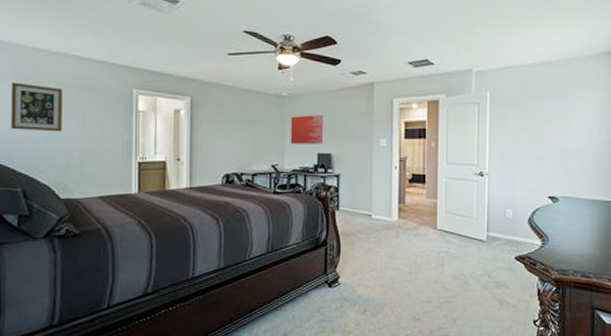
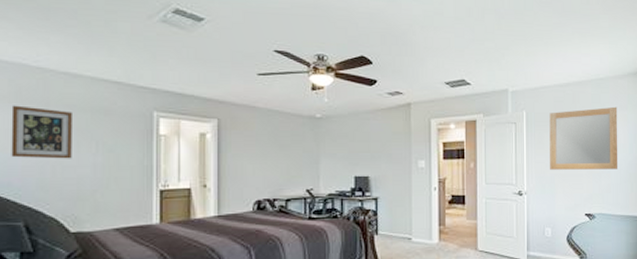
wall art: present [290,115,324,144] -> none [325,137,361,167]
home mirror: none [513,87,587,152] -> present [549,106,618,170]

